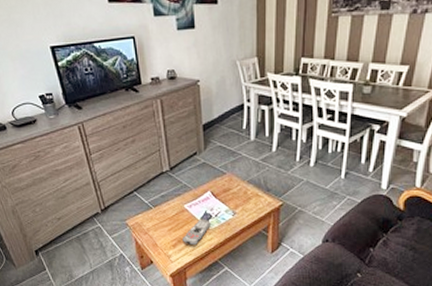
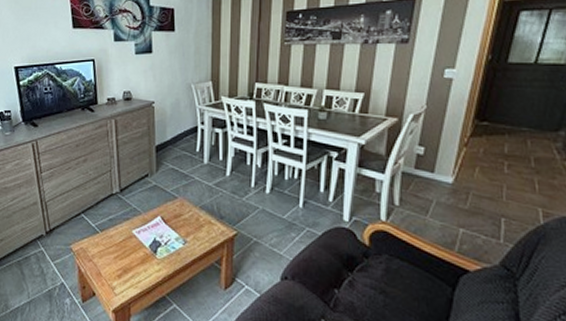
remote control: present [182,219,211,246] -> none [129,247,159,277]

